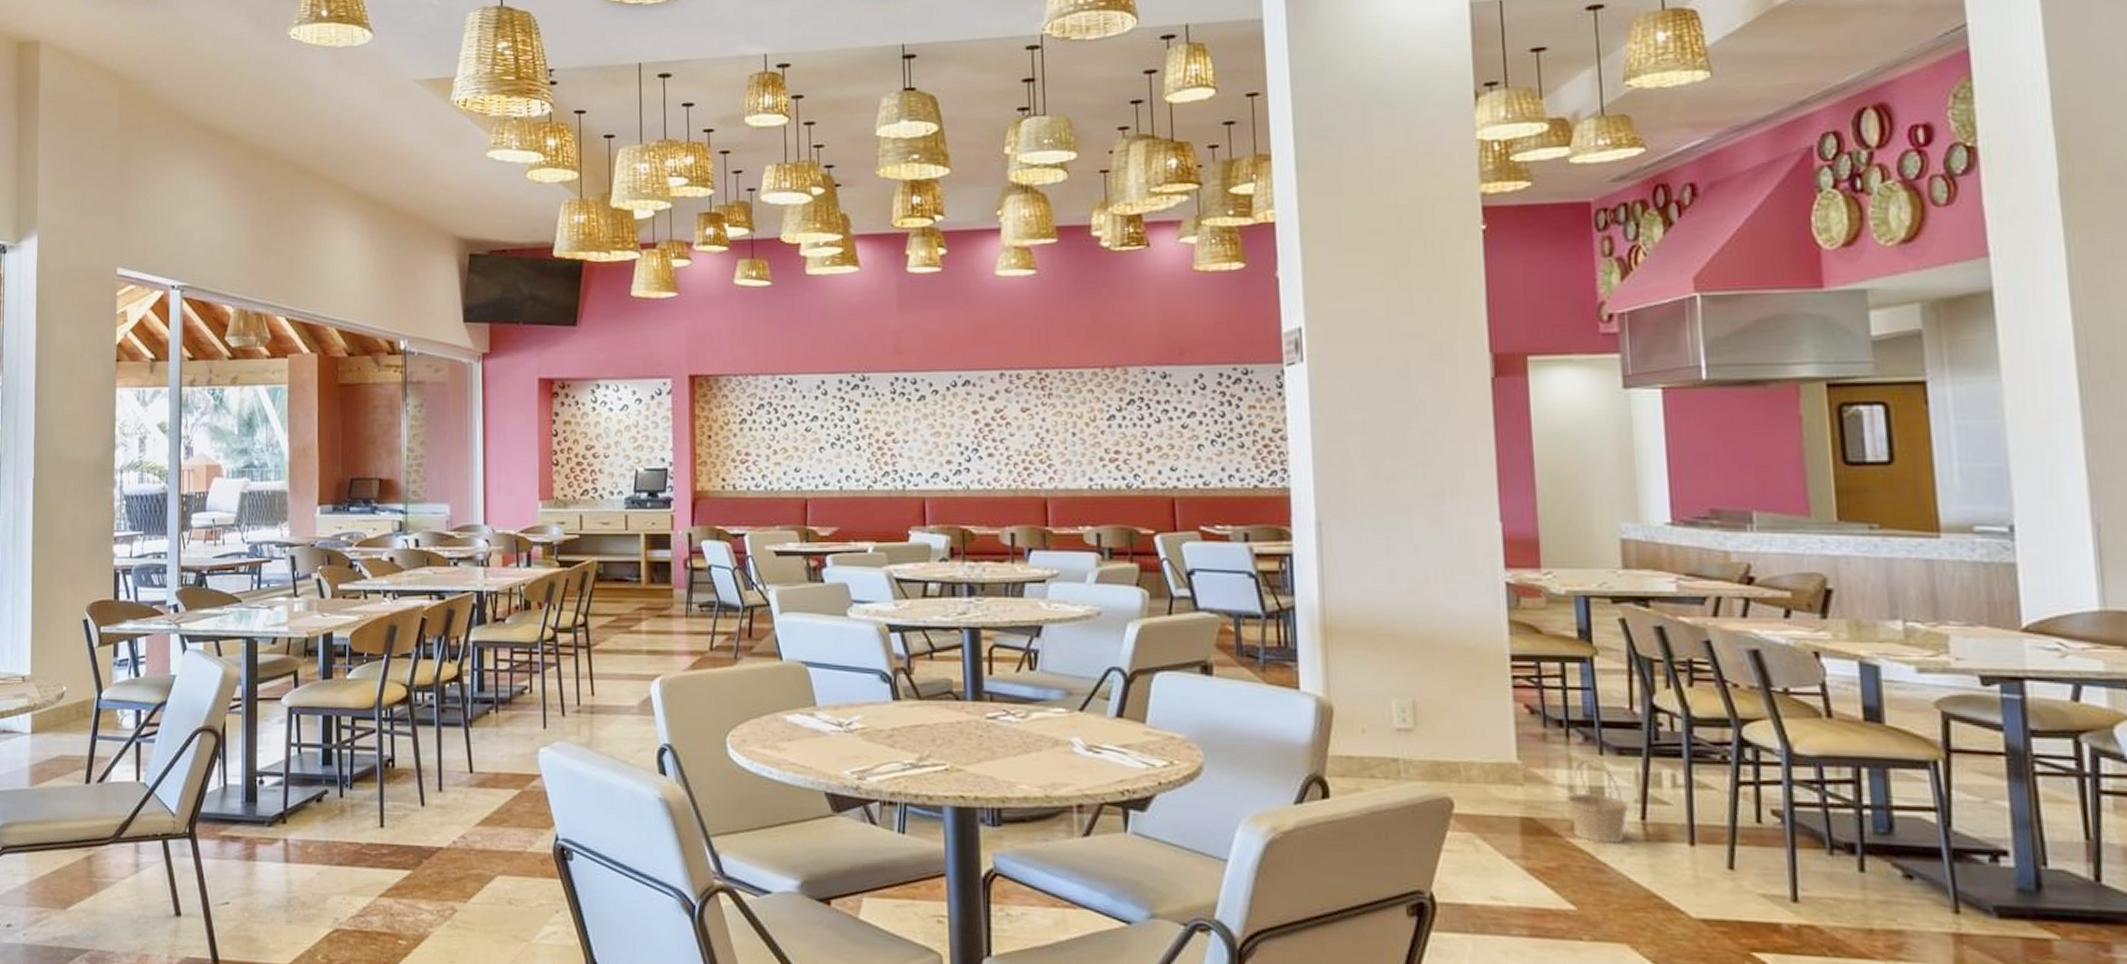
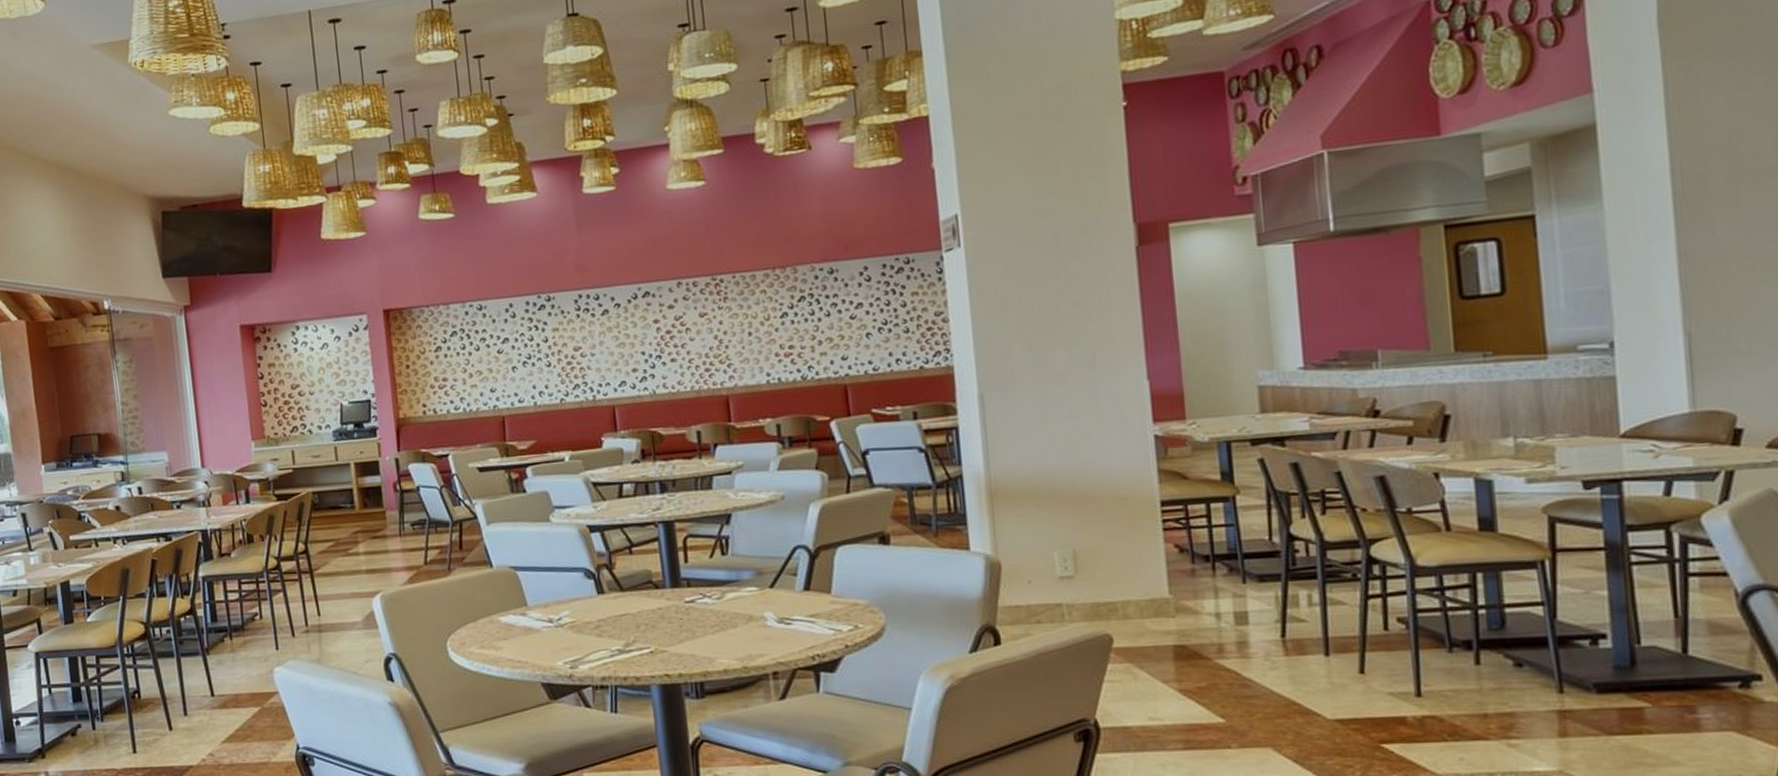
basket: present [1565,756,1629,844] -> none [1212,585,1271,662]

